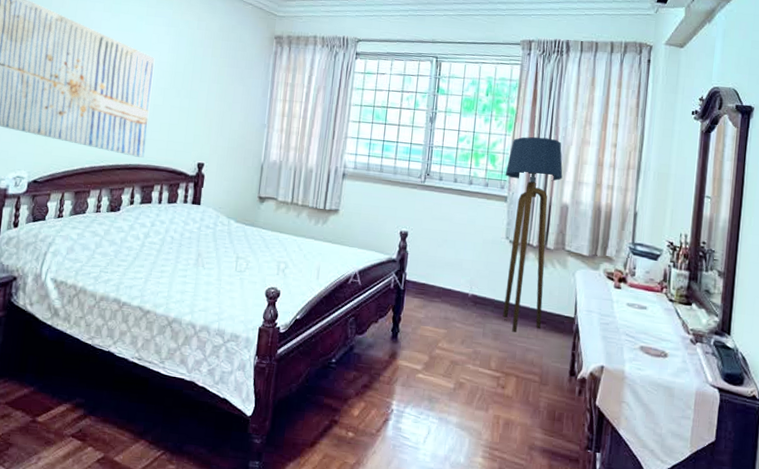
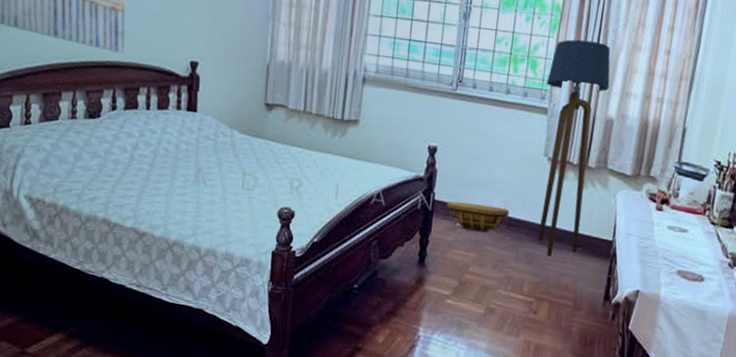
basket: none [417,281,476,310] -> present [446,201,510,233]

